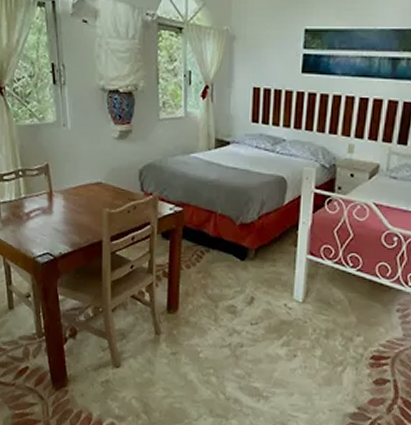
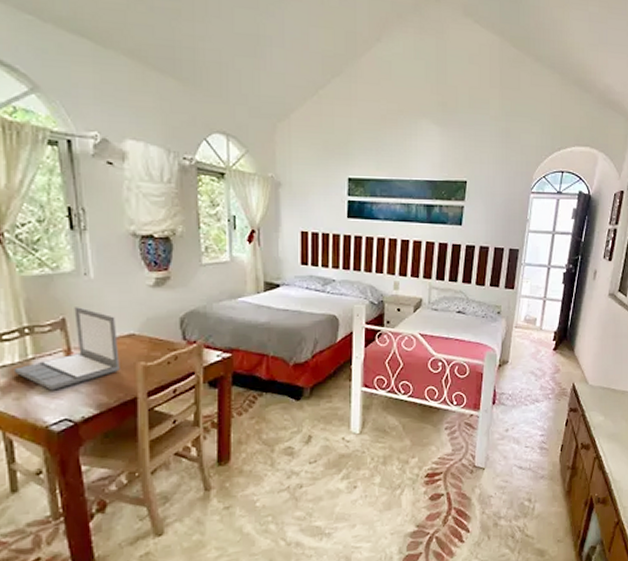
laptop: none [11,155,89,227] -> present [13,307,120,391]

